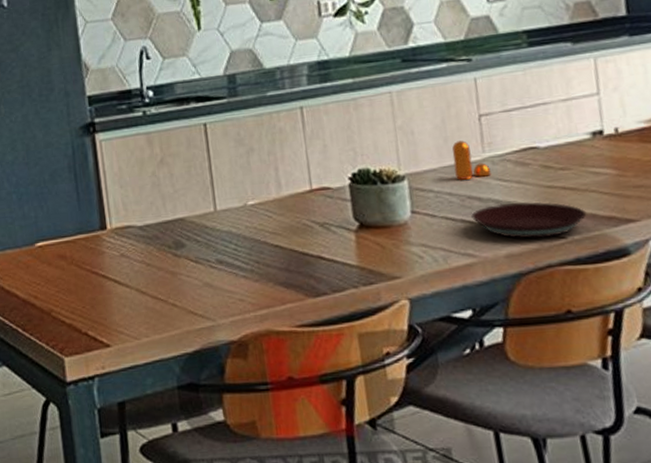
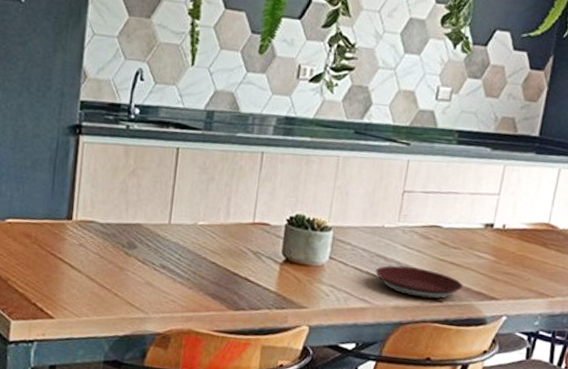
pepper shaker: present [452,140,491,180] -> none [372,208,400,242]

